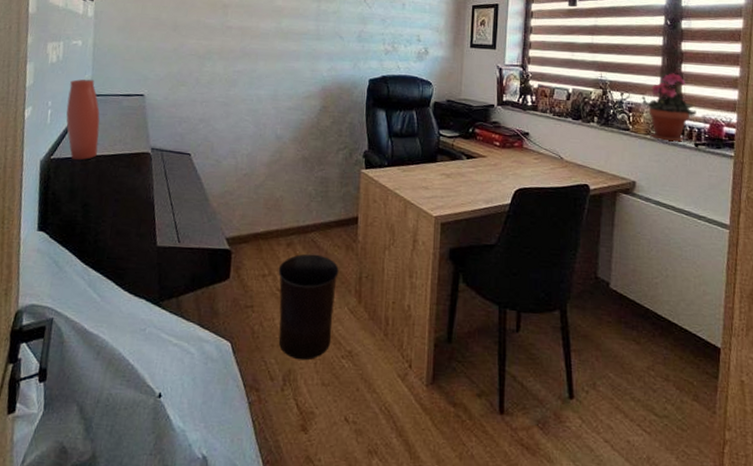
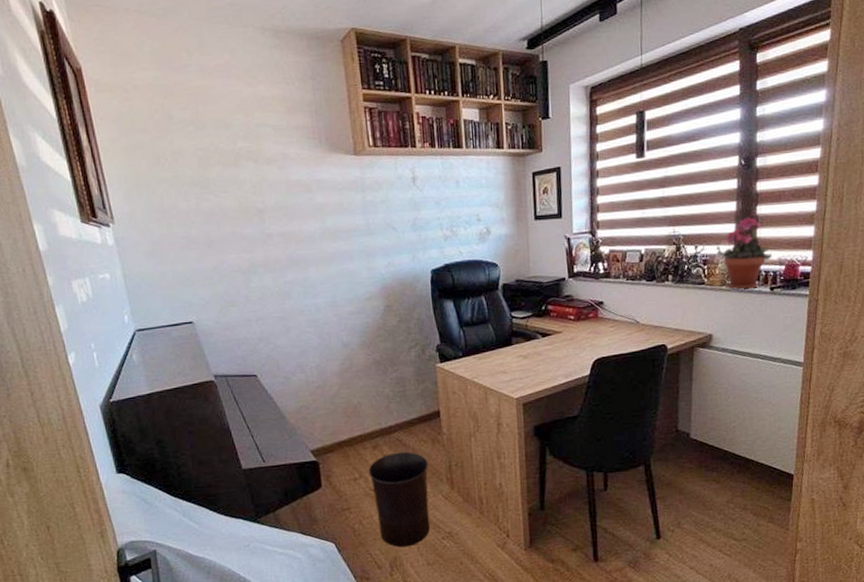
vase: present [66,79,100,161] -> none [109,313,158,400]

